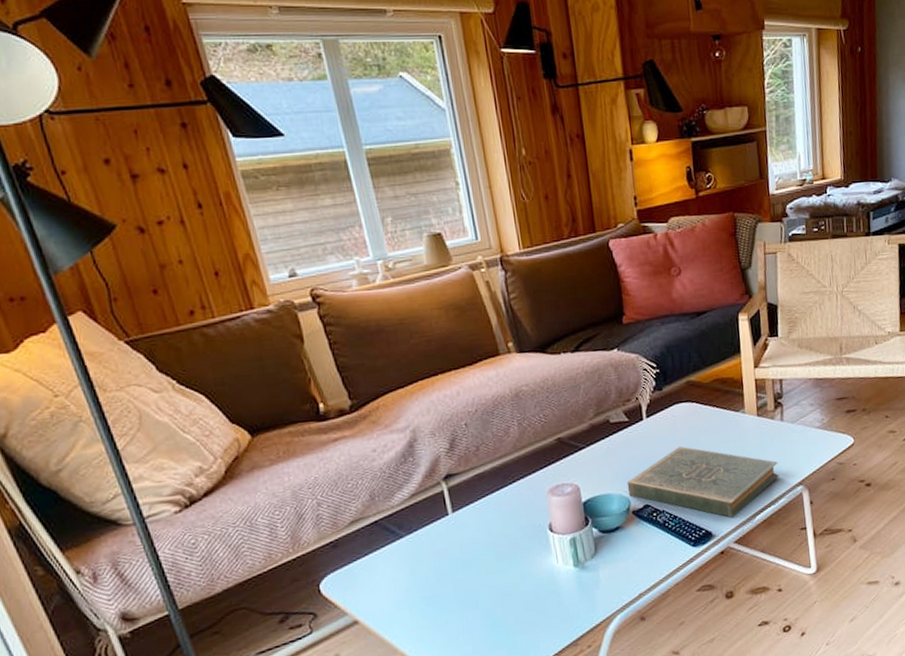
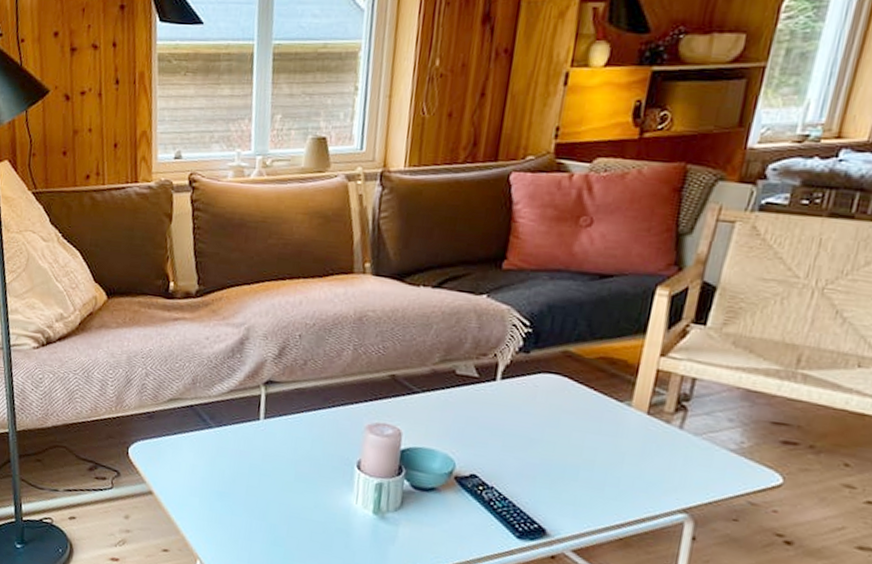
book: present [627,446,779,518] -> none [456,422,660,523]

